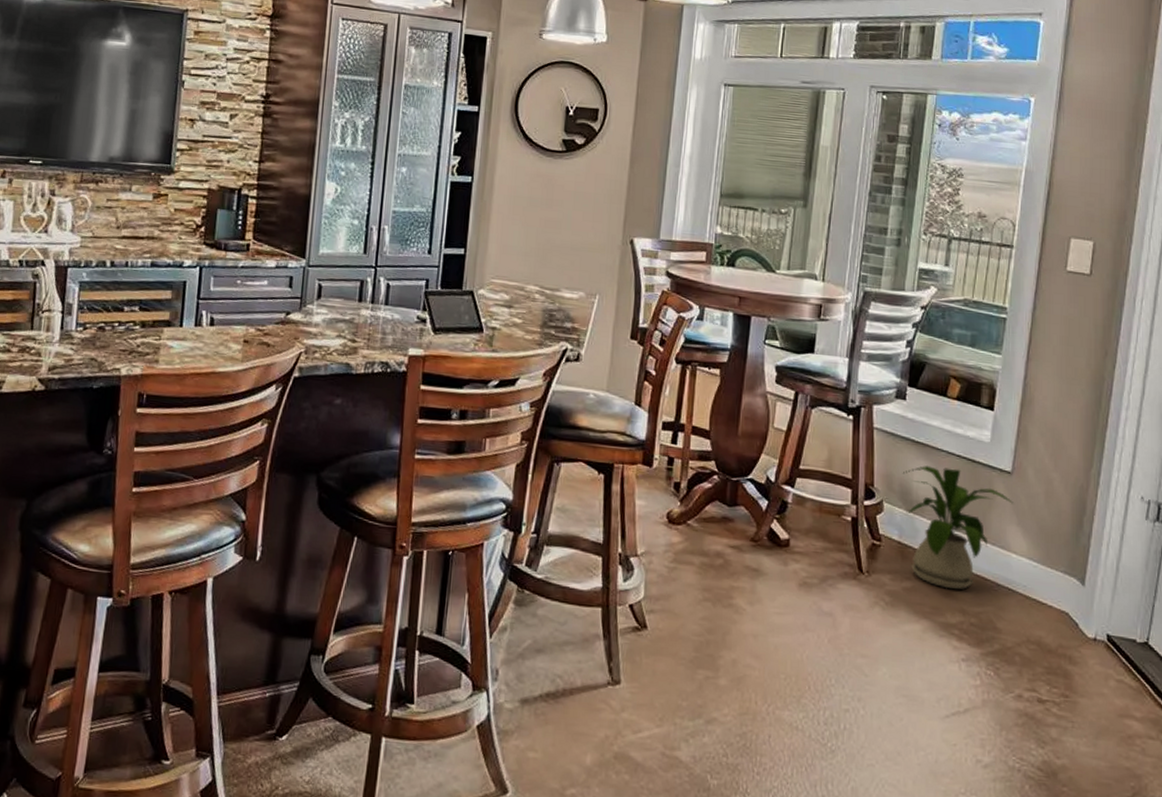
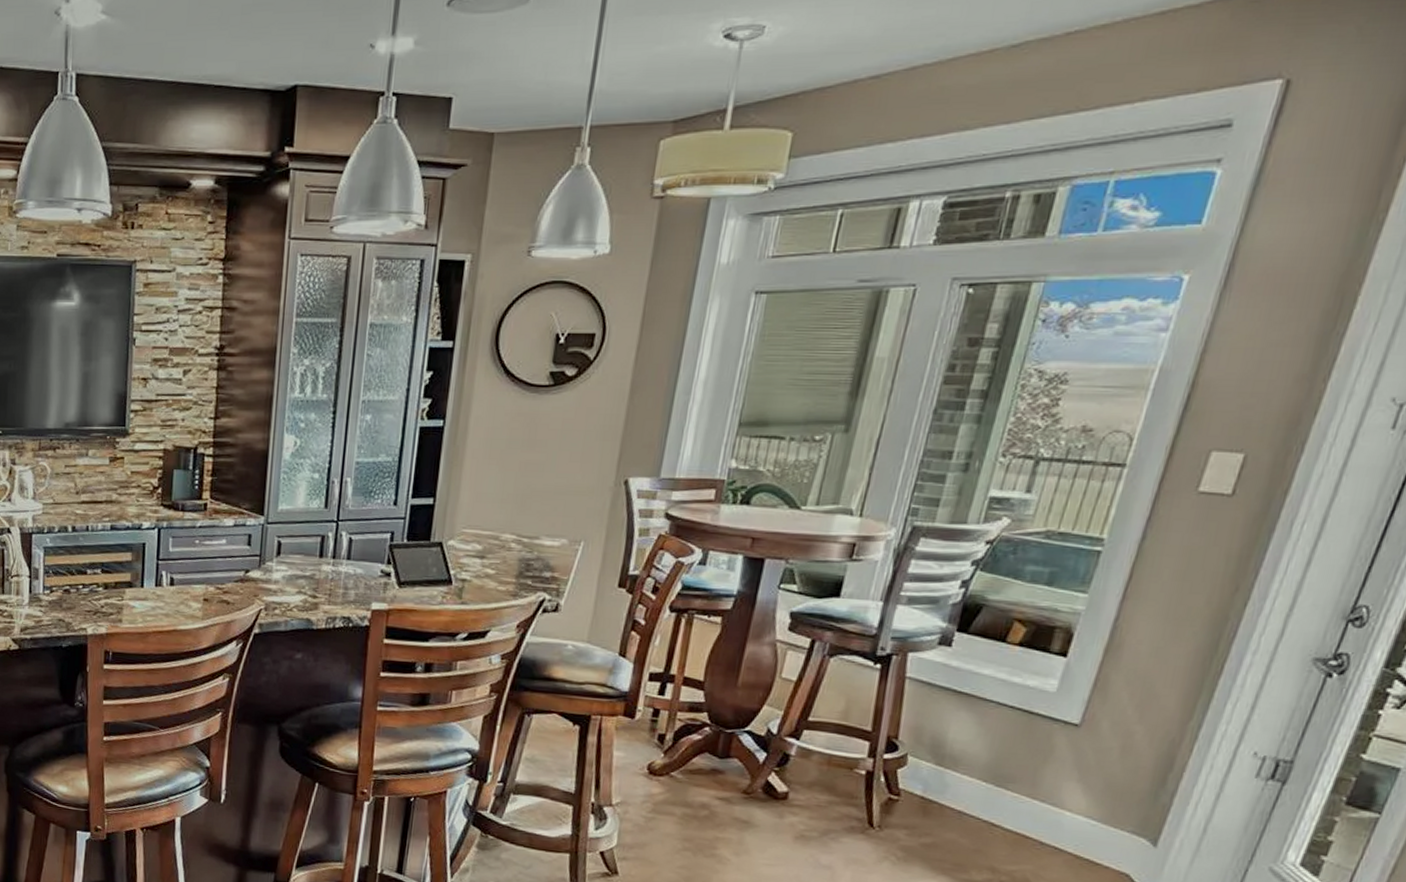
house plant: present [903,466,1014,590] -> none [934,717,1077,847]

